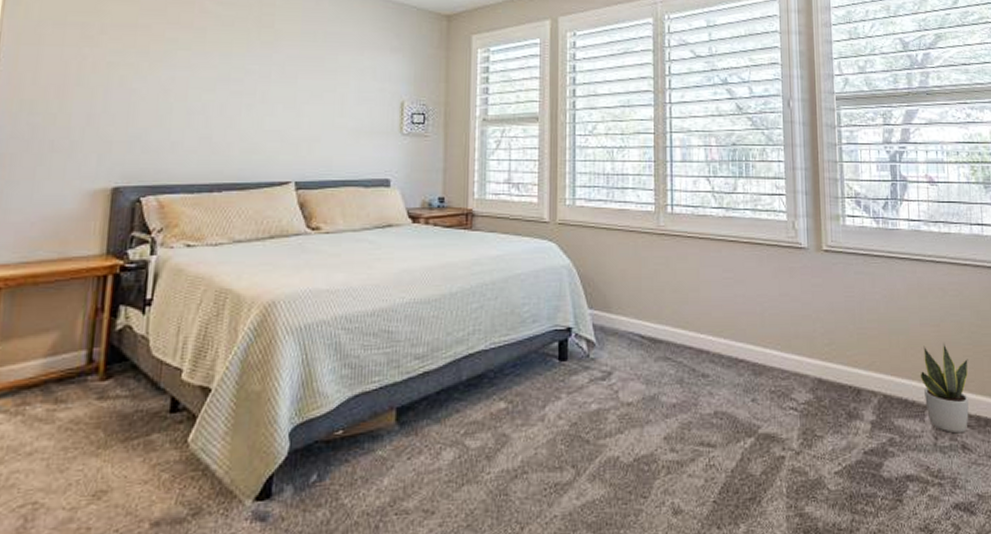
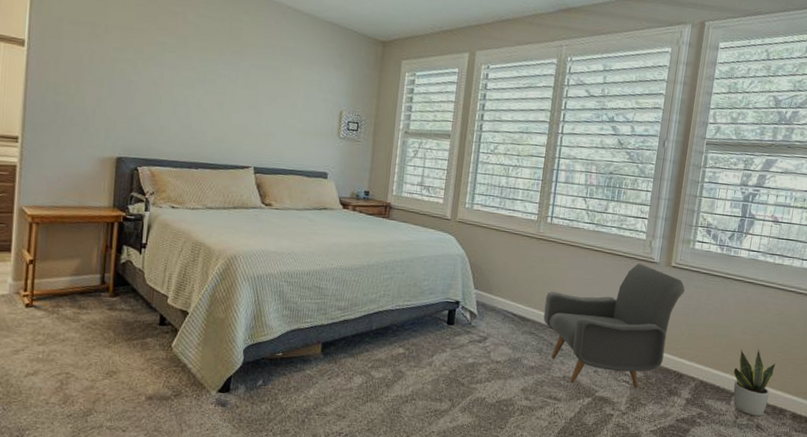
armchair: none [678,250,844,421] -> present [543,262,685,388]

